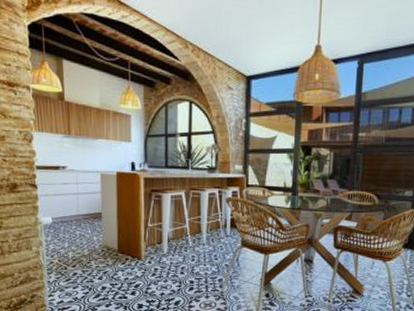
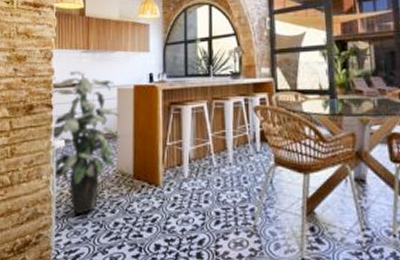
indoor plant: none [33,154,106,280] -> present [51,70,121,215]

